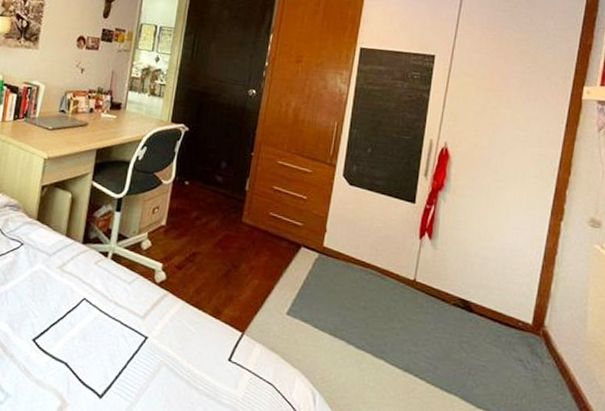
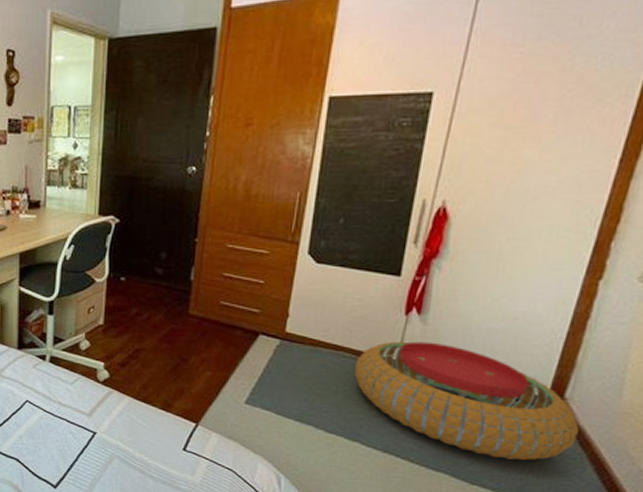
pouf: none [379,262,558,386] -> present [354,341,580,461]

